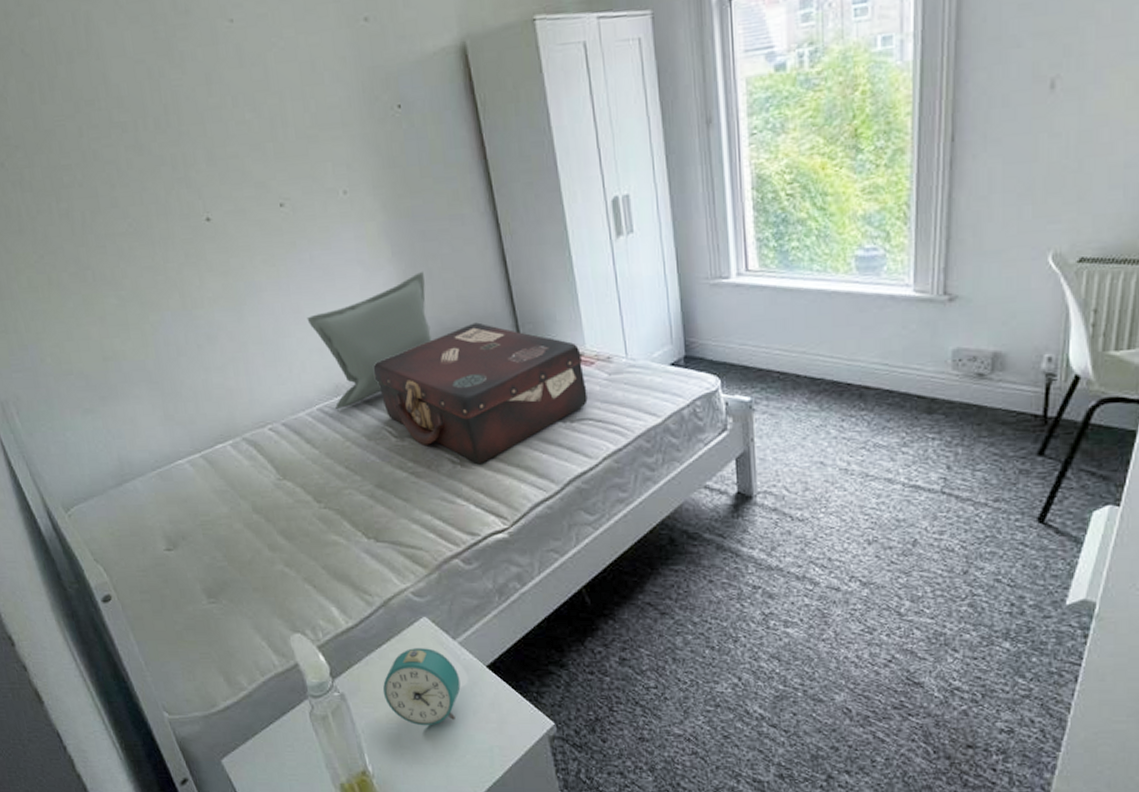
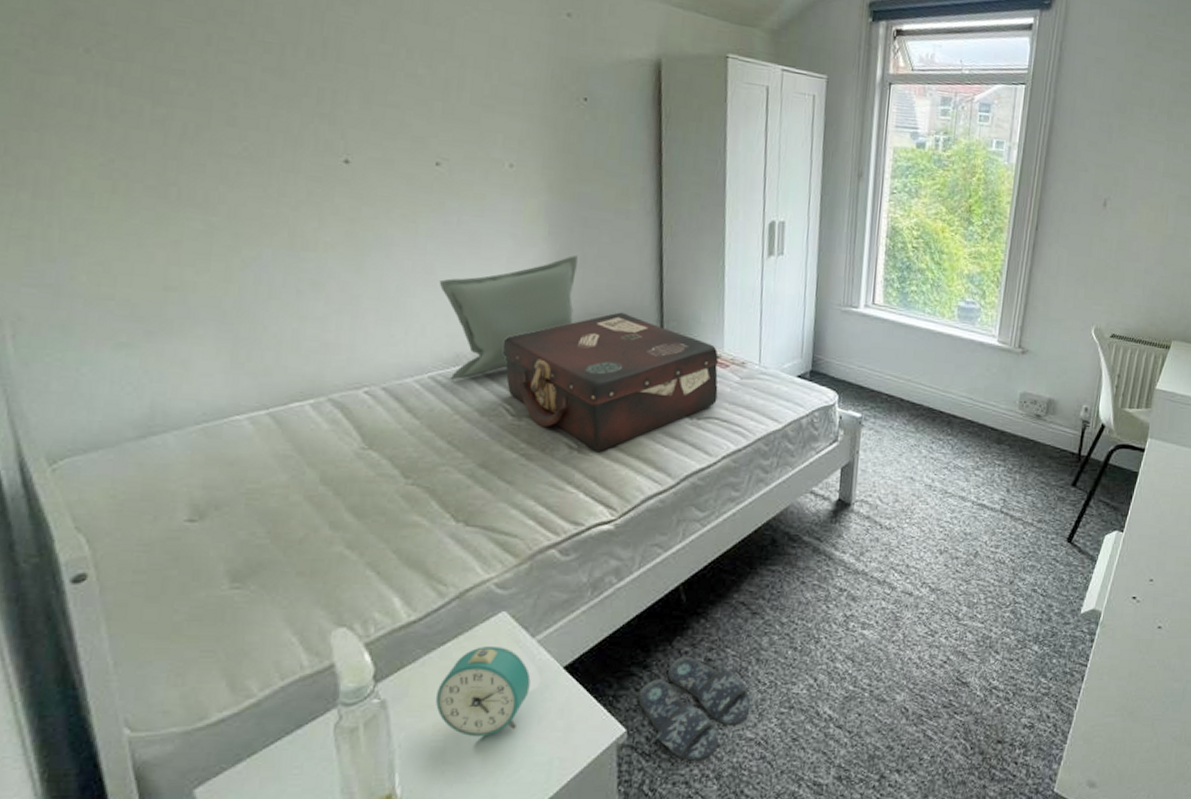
slippers: none [560,655,674,753] -> present [638,656,750,761]

